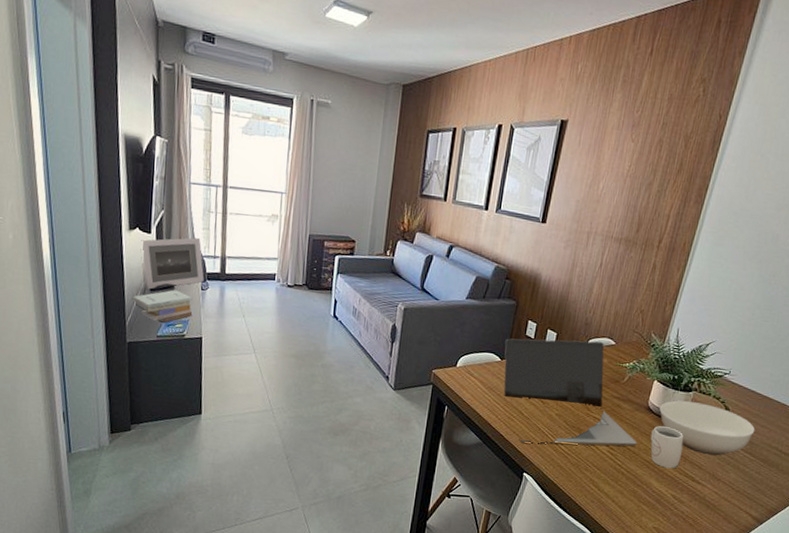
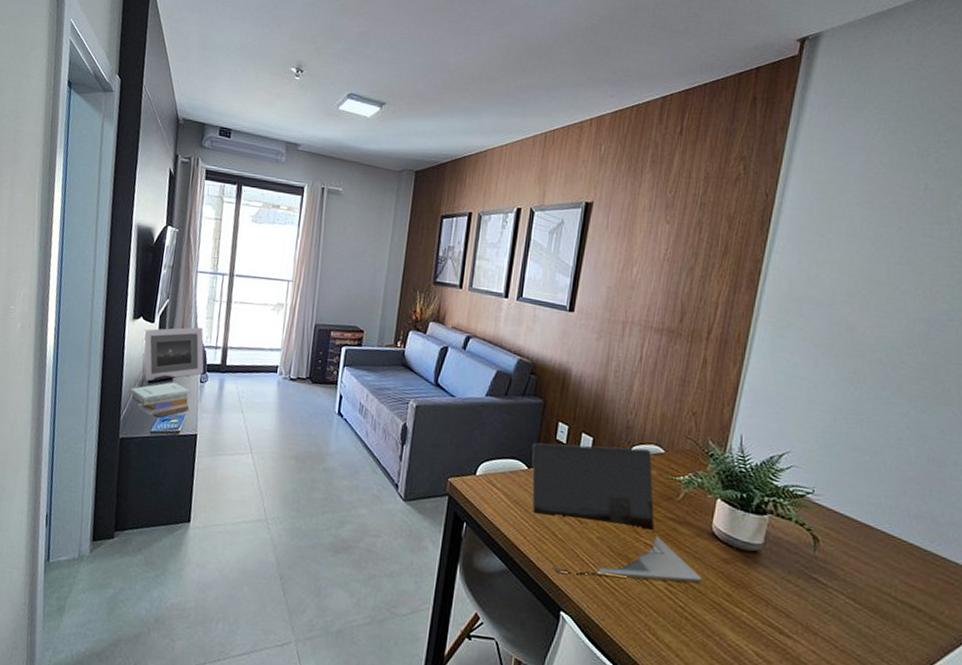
mug: present [650,425,684,469] -> none [718,557,763,616]
bowl: present [659,400,755,456] -> none [726,525,857,601]

